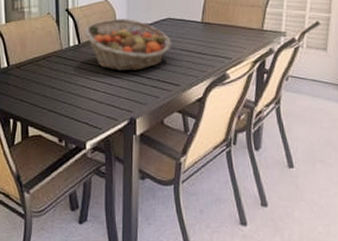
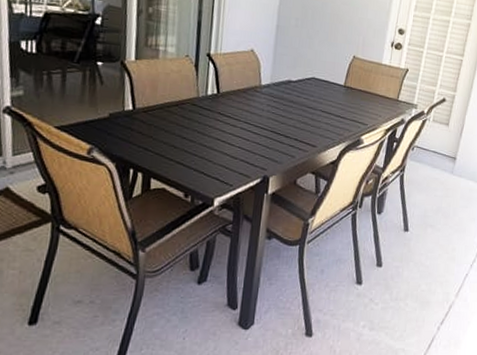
fruit basket: present [84,19,172,72] -> none [225,71,314,128]

